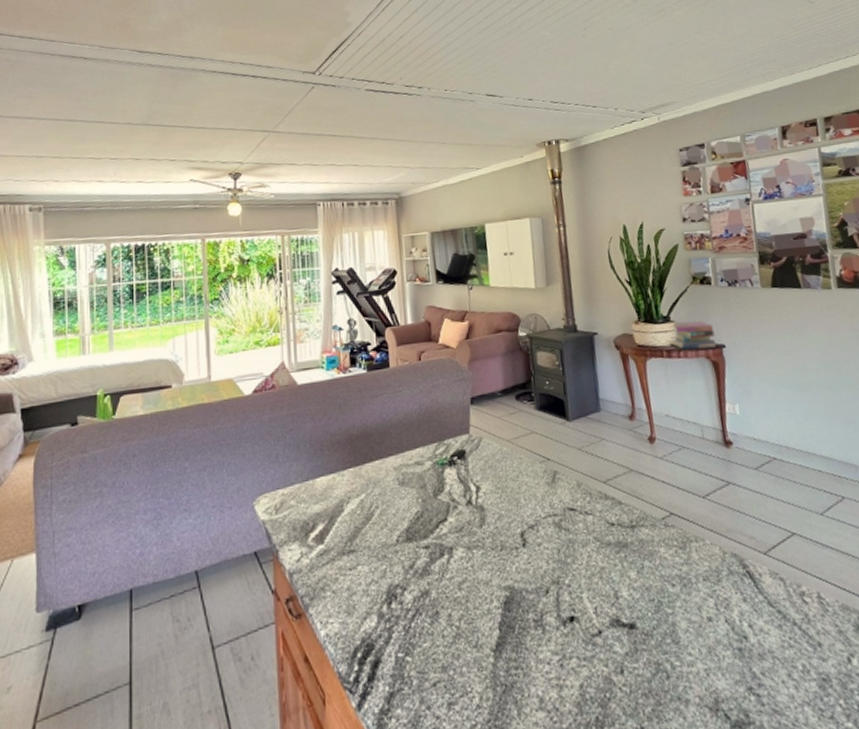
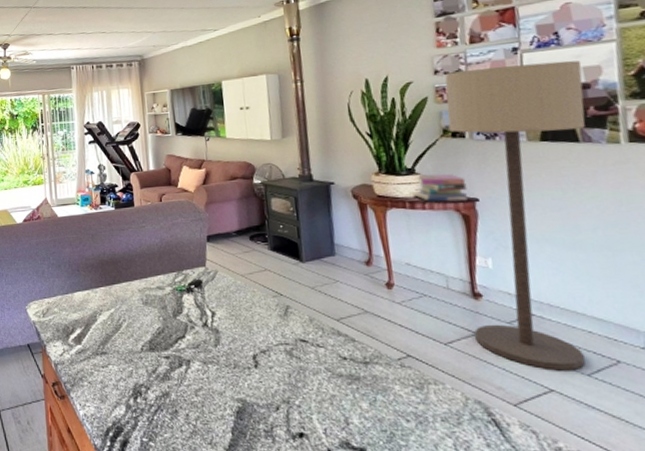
floor lamp: none [692,212,818,513] -> present [445,60,586,371]

